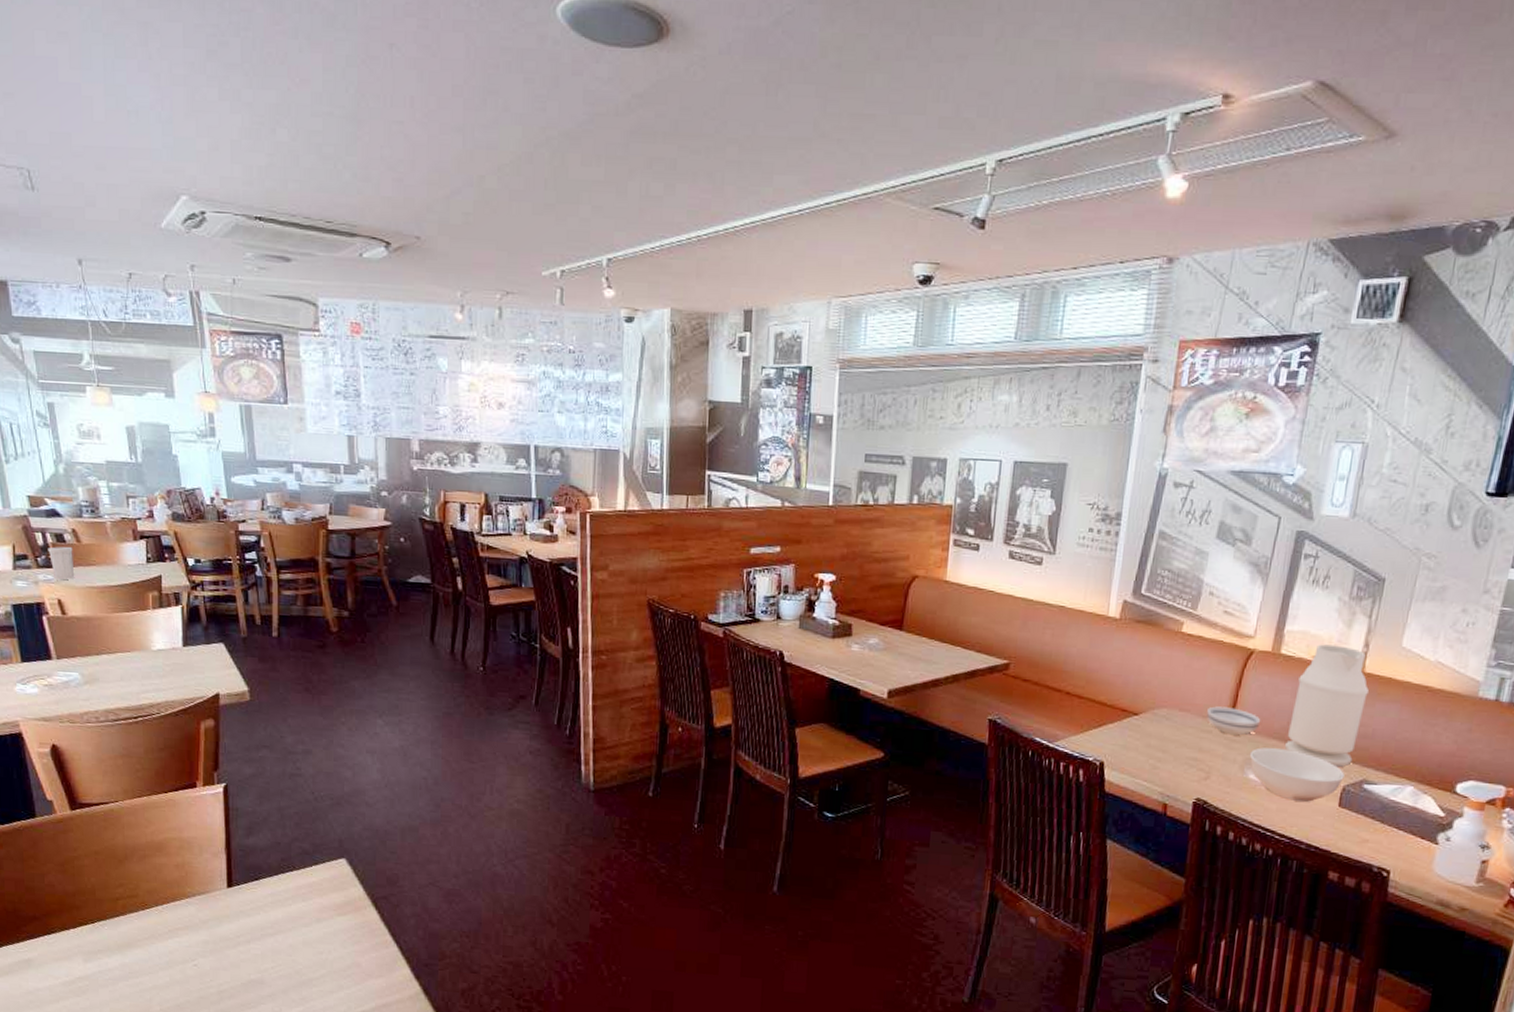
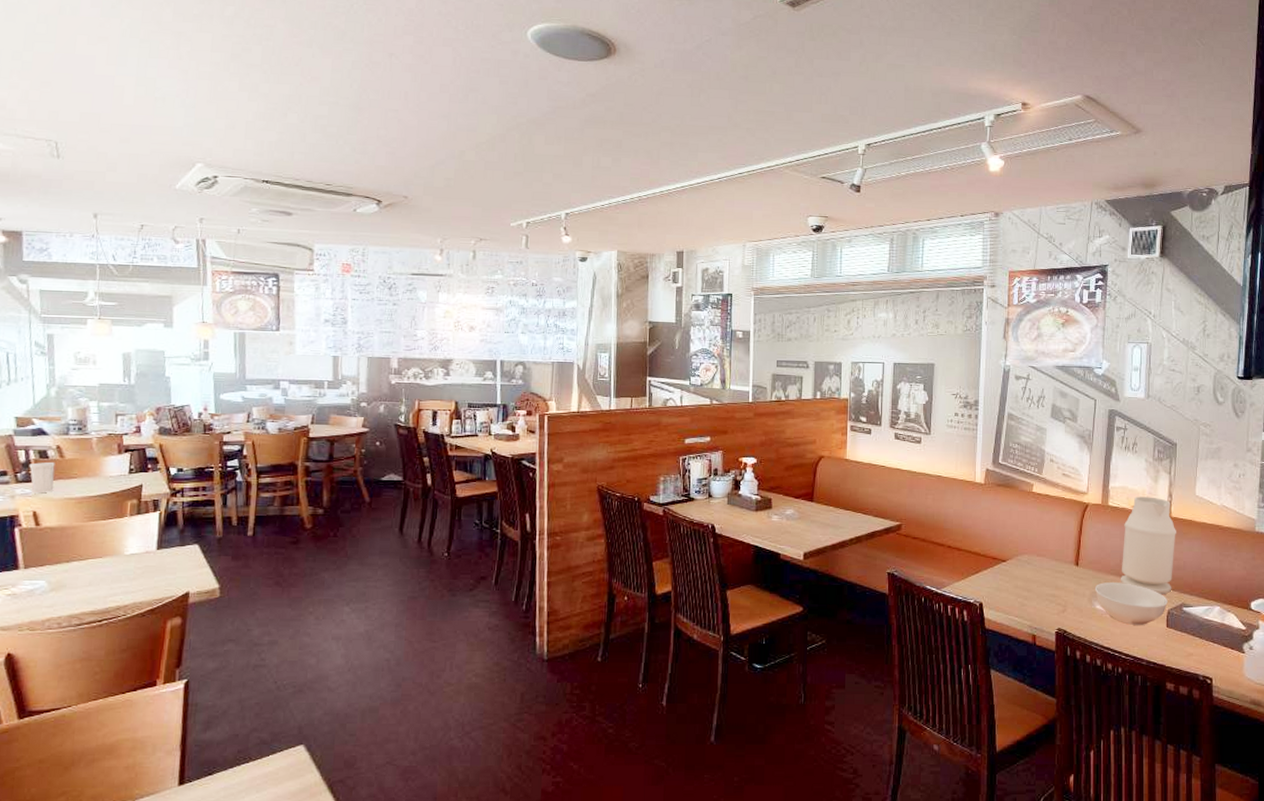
bowl: present [1206,706,1261,736] -> none [1059,551,1100,574]

